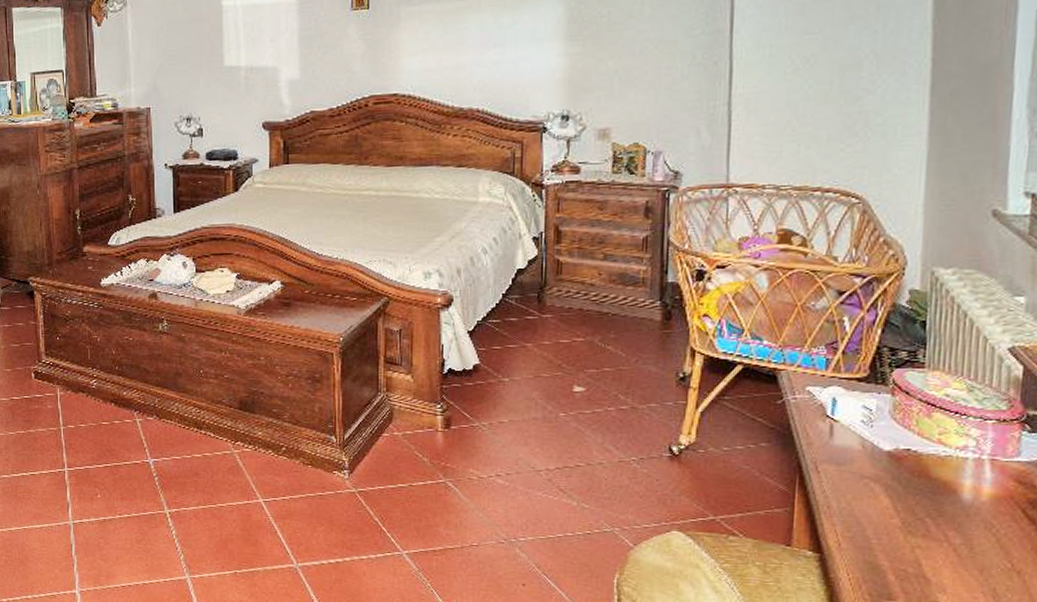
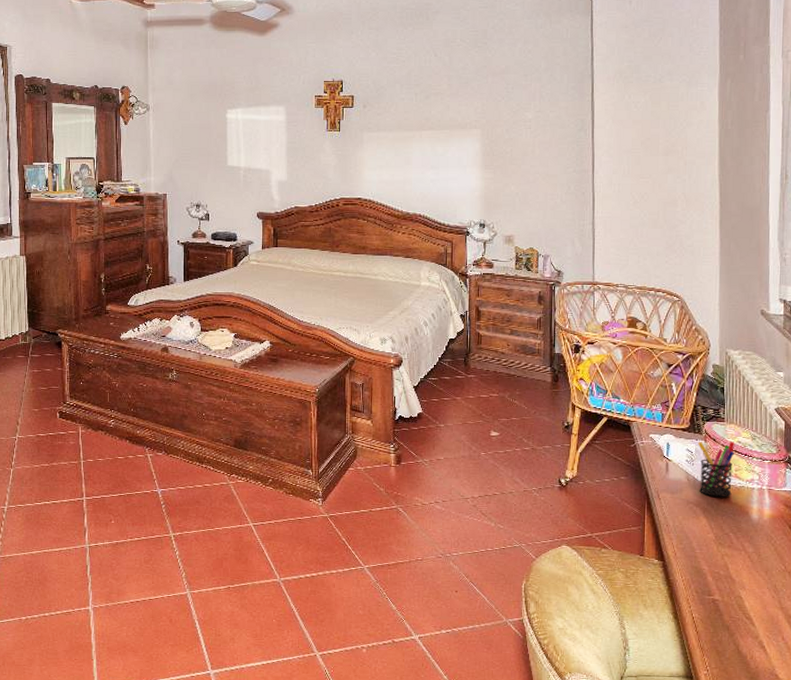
pen holder: none [880,394,939,470] -> present [697,441,734,497]

